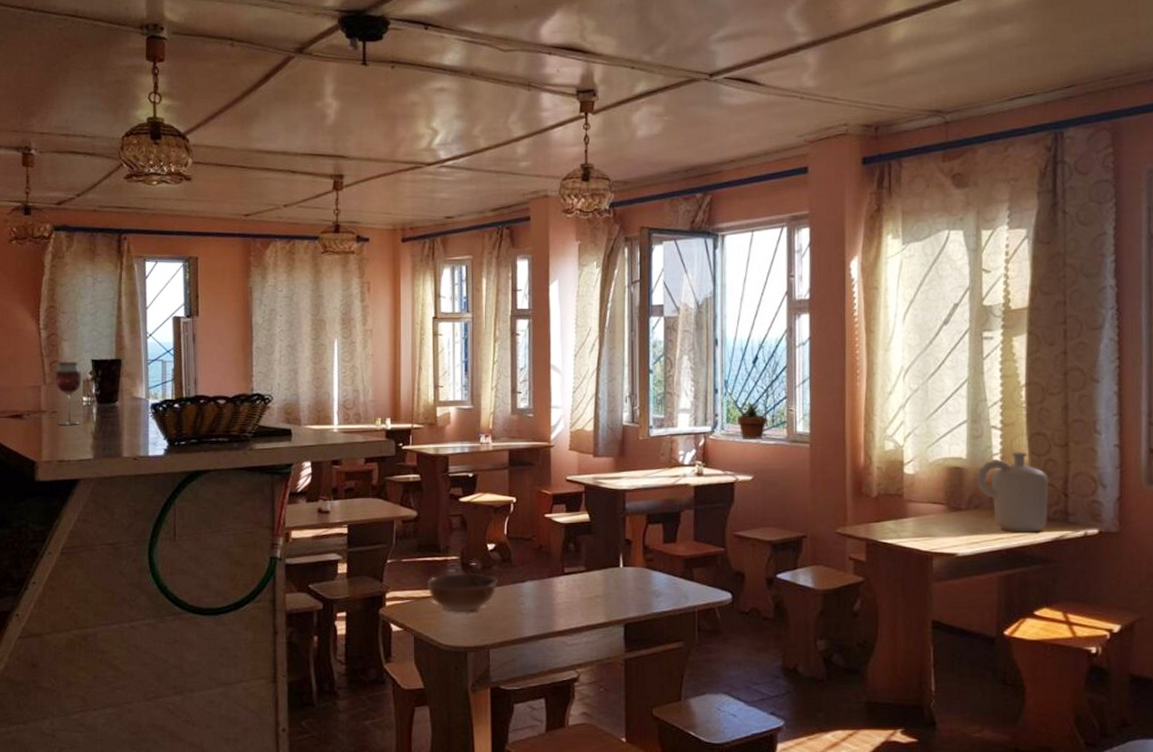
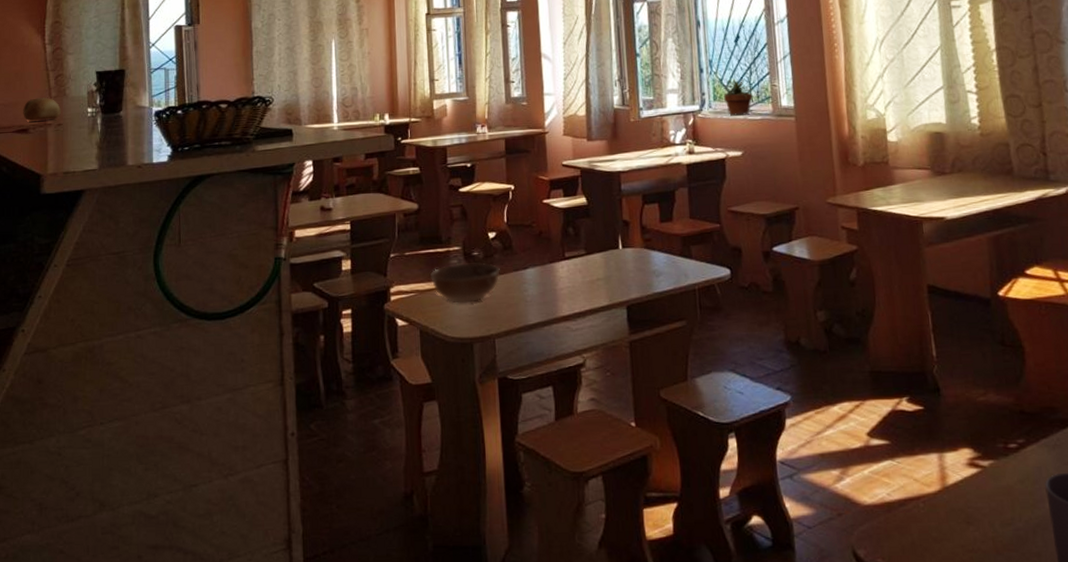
bread roll: none [17,383,55,407] -> present [23,97,61,122]
wineglass: present [55,361,82,426] -> none [60,74,87,138]
water jug: present [977,452,1049,533] -> none [957,114,1030,193]

